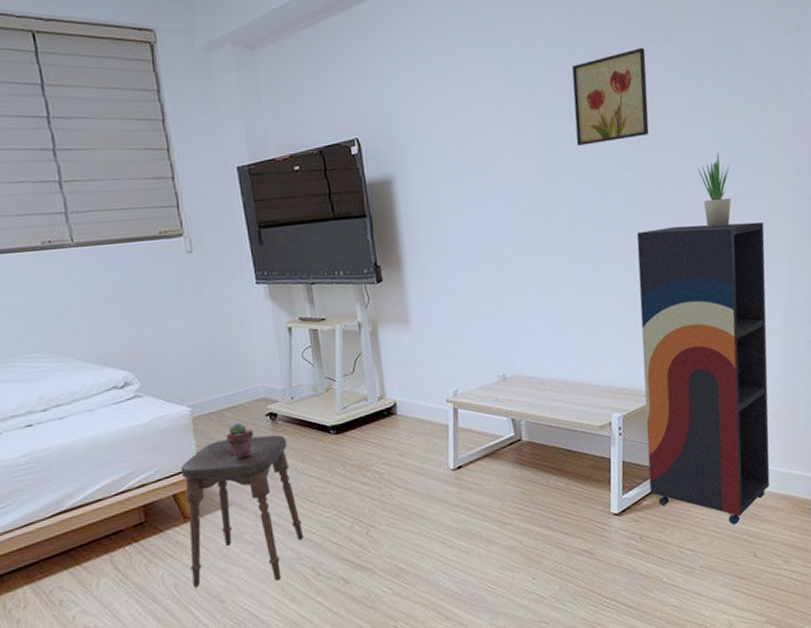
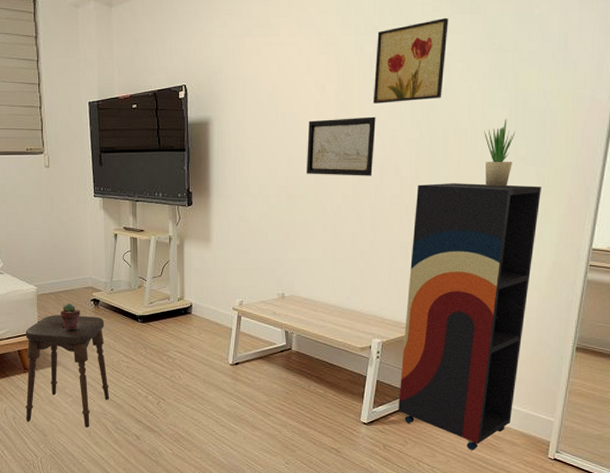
wall art: none [508,160,587,232] -> present [307,116,376,176]

